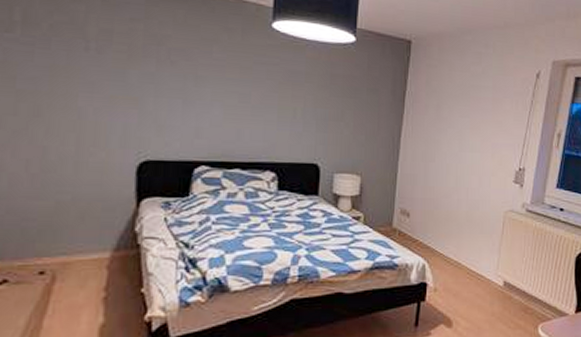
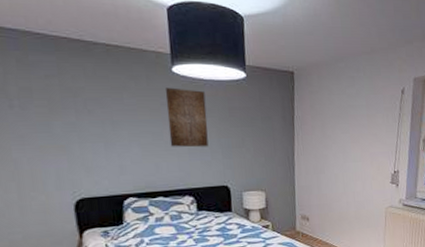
wall art: none [257,44,306,117] -> present [165,87,209,148]

